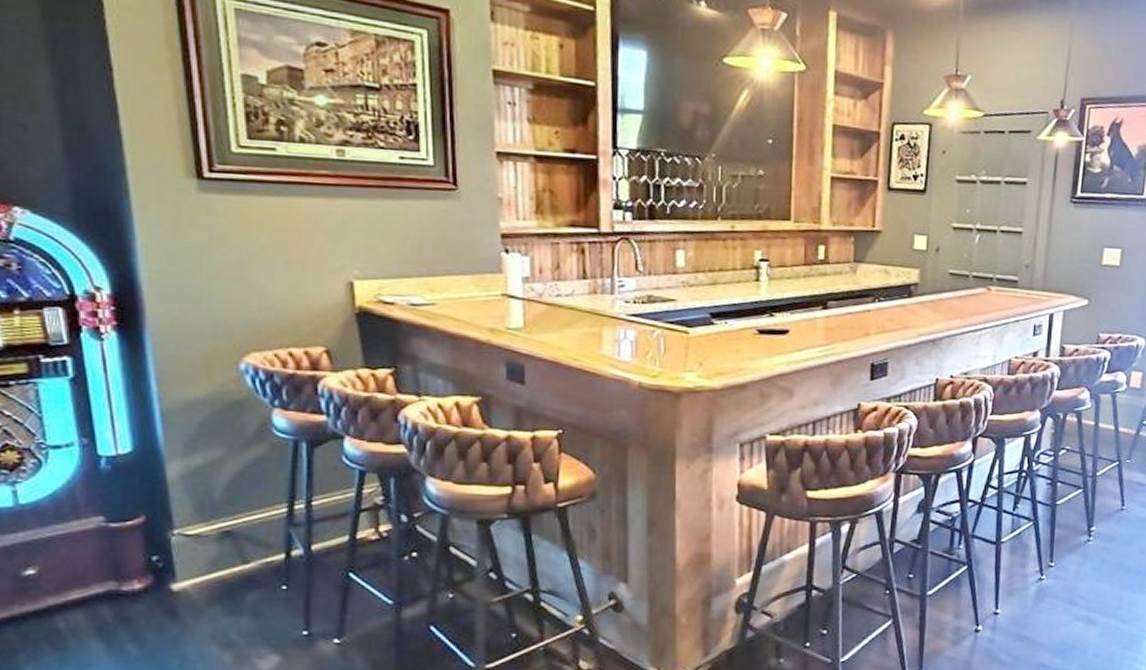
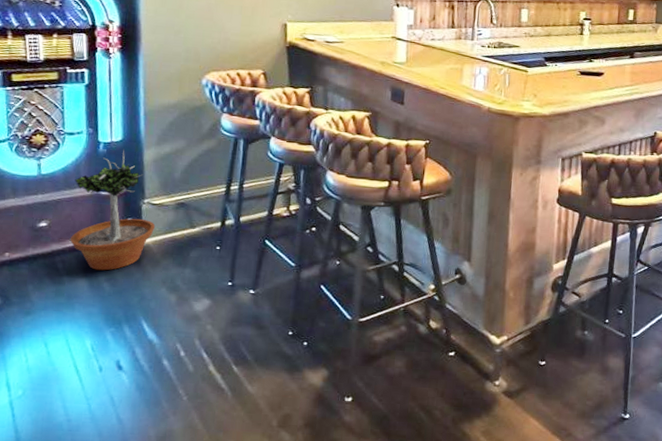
potted tree: none [69,465,193,628] -> present [70,150,156,271]

